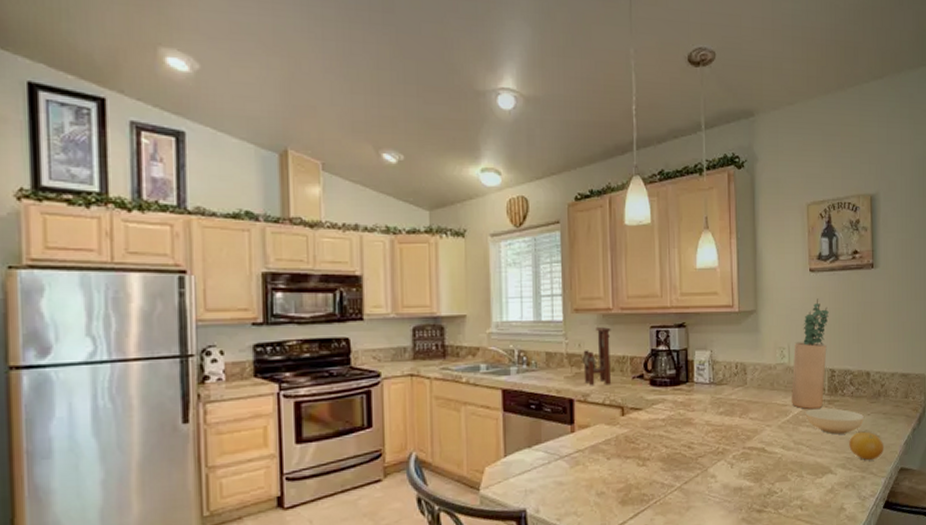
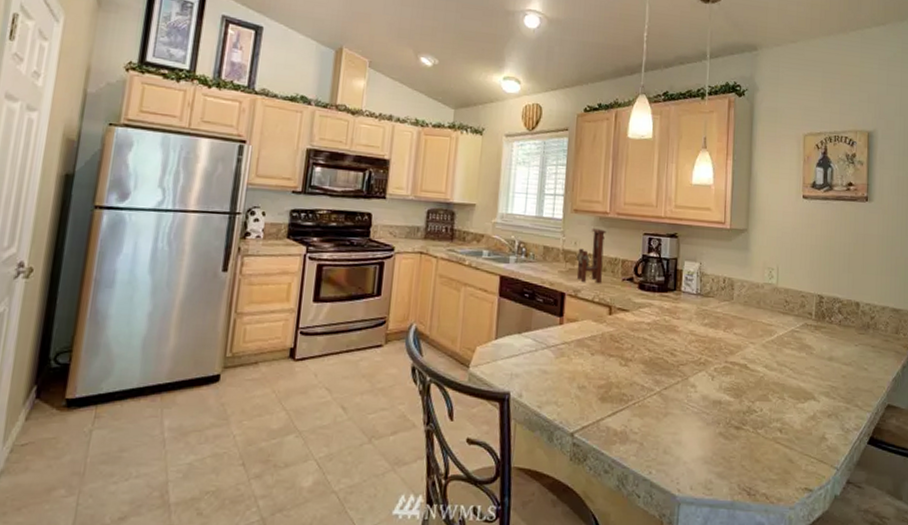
vase: present [791,298,829,410] -> none [777,225,820,334]
bowl: present [805,408,865,435] -> none [790,332,852,362]
fruit: present [849,431,884,460] -> none [834,361,871,392]

